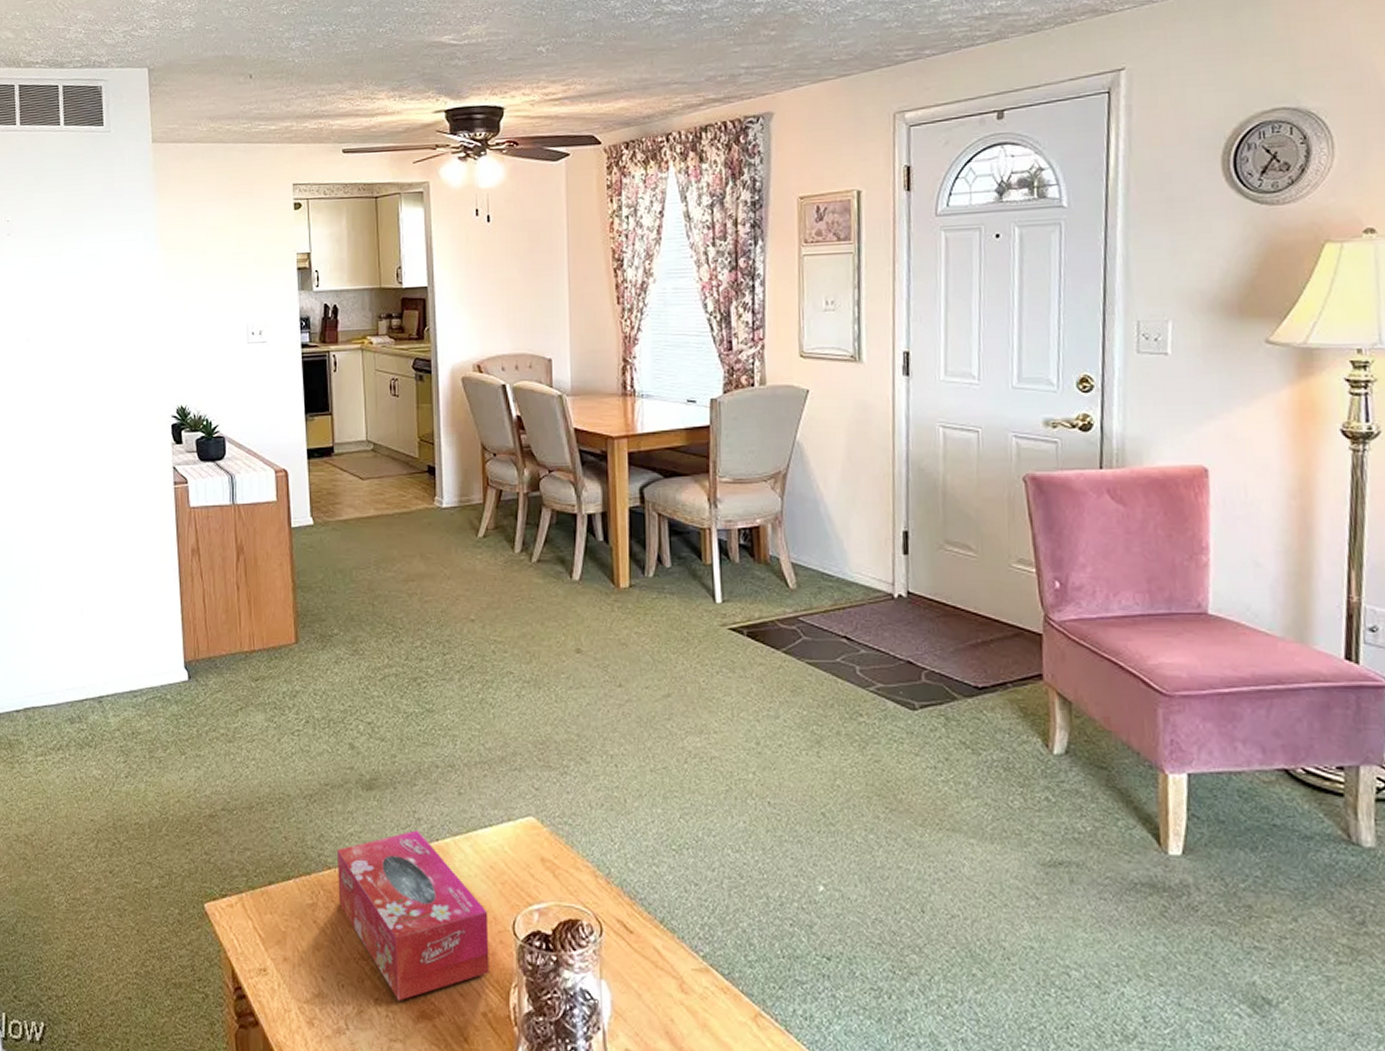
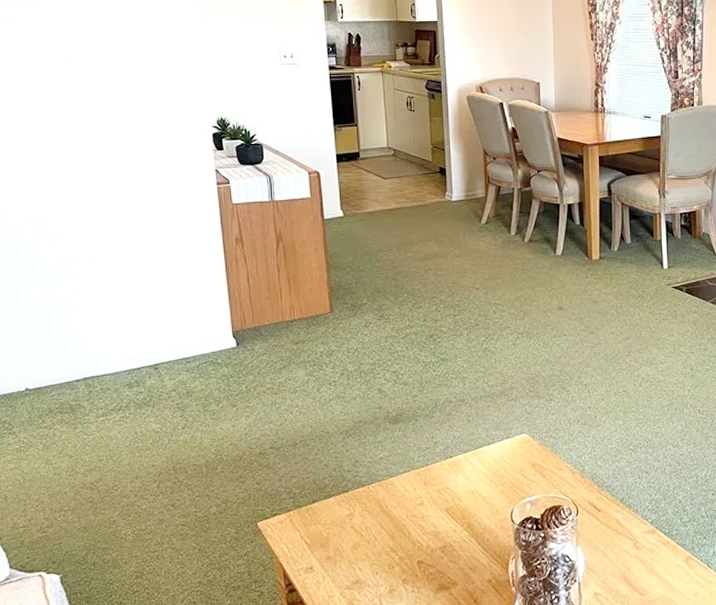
tissue box: present [336,830,489,1001] -> none [369,451,493,579]

